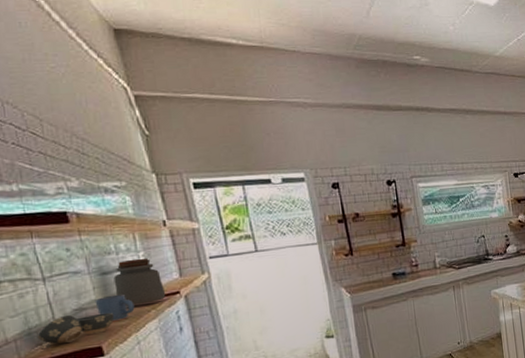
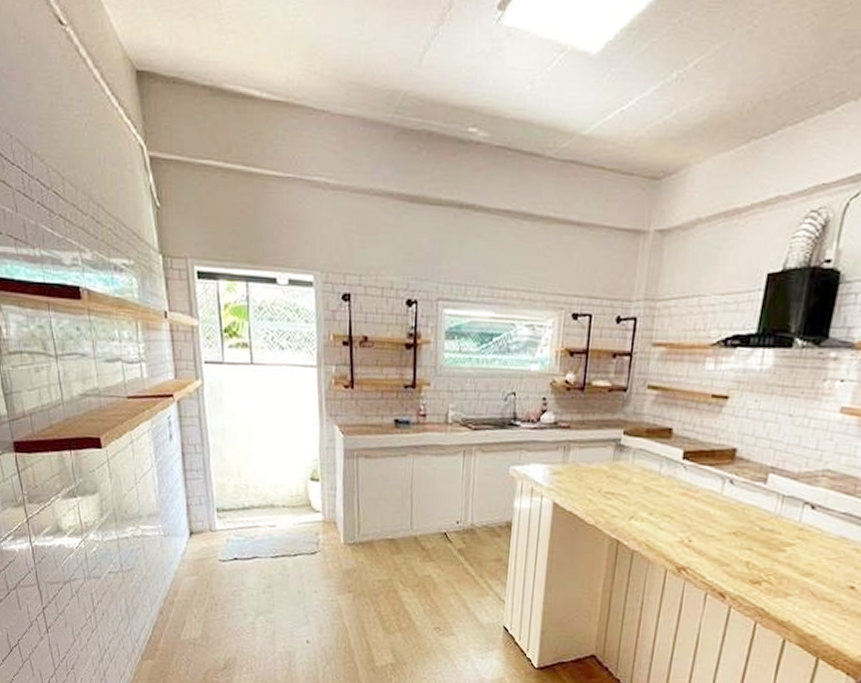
ceramic bowl: present [37,312,115,344] -> none [48,399,113,427]
mug: present [94,294,135,322] -> none [97,386,131,415]
jar: present [113,258,166,306] -> none [115,350,160,402]

